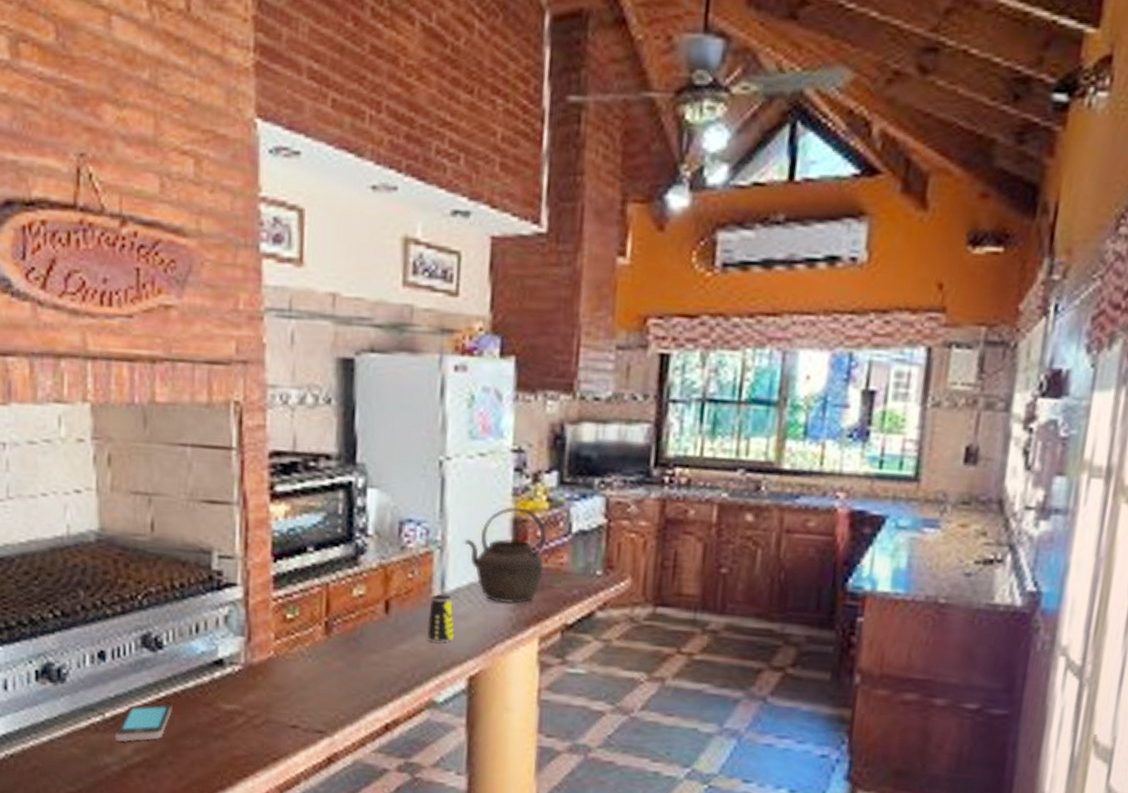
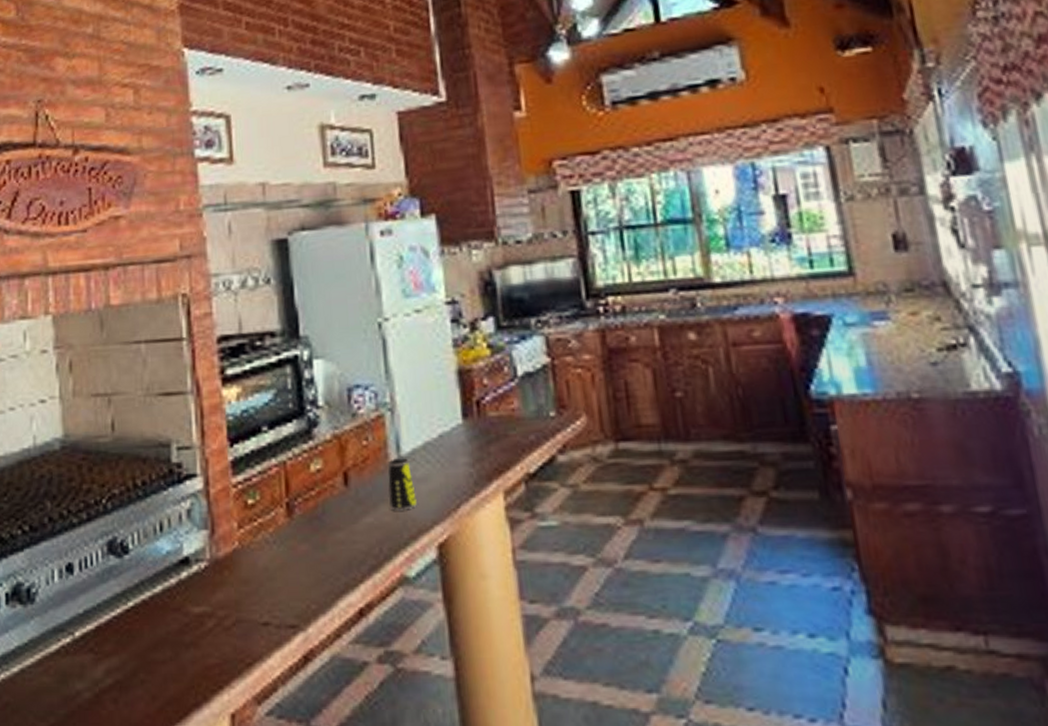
smartphone: present [115,703,172,742] -> none [86,614,141,662]
kettle: present [464,507,546,604] -> none [413,358,497,460]

